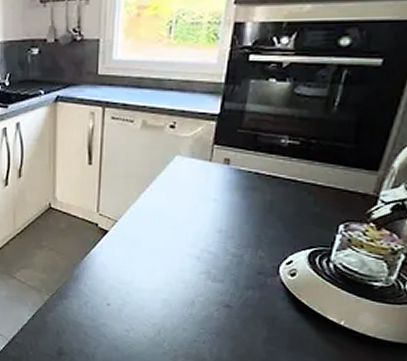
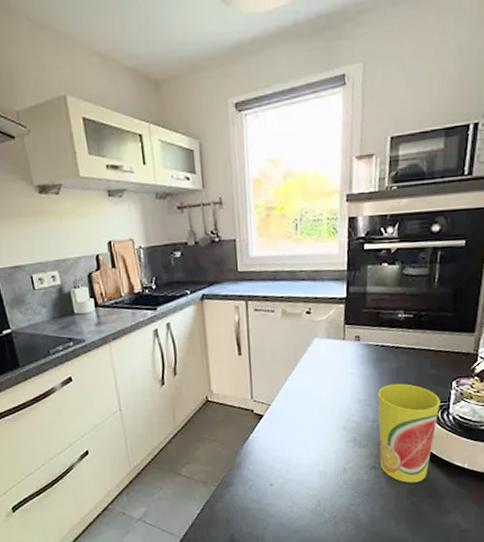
cup: none [235,217,321,331] -> present [378,383,440,483]

